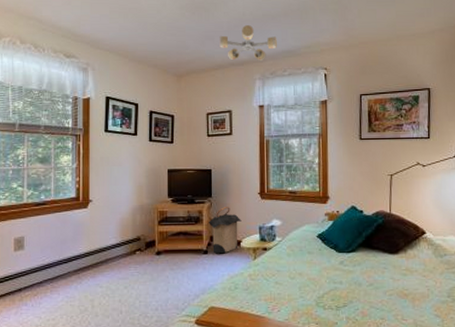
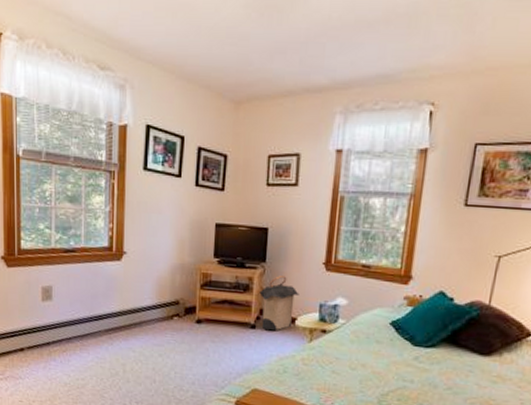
ceiling light: present [219,25,277,62] -> none [292,35,371,89]

